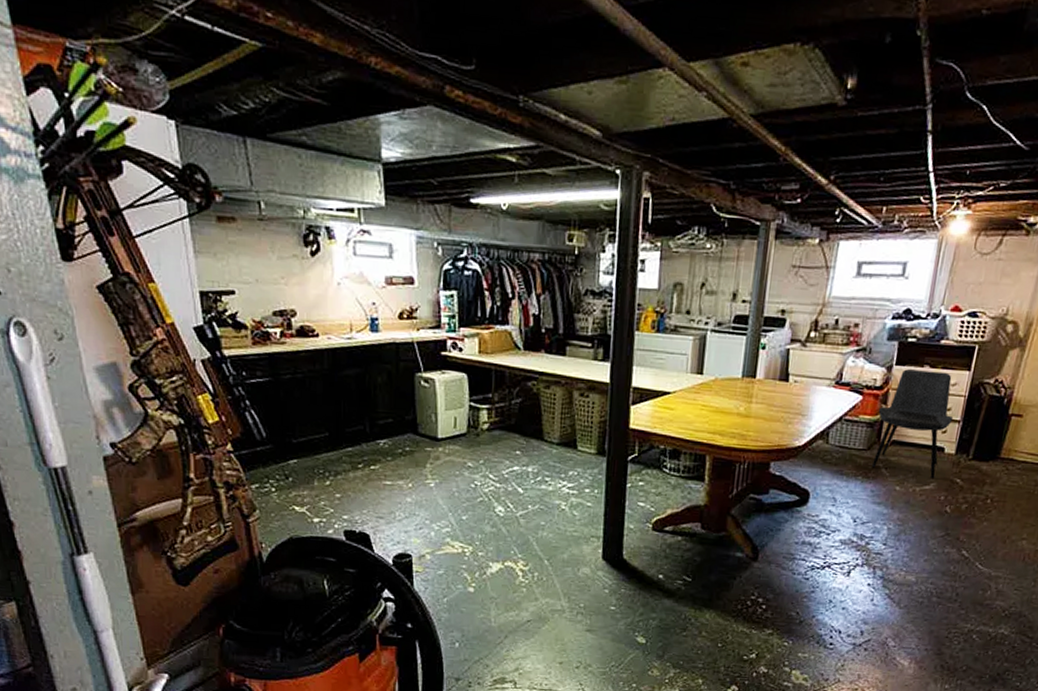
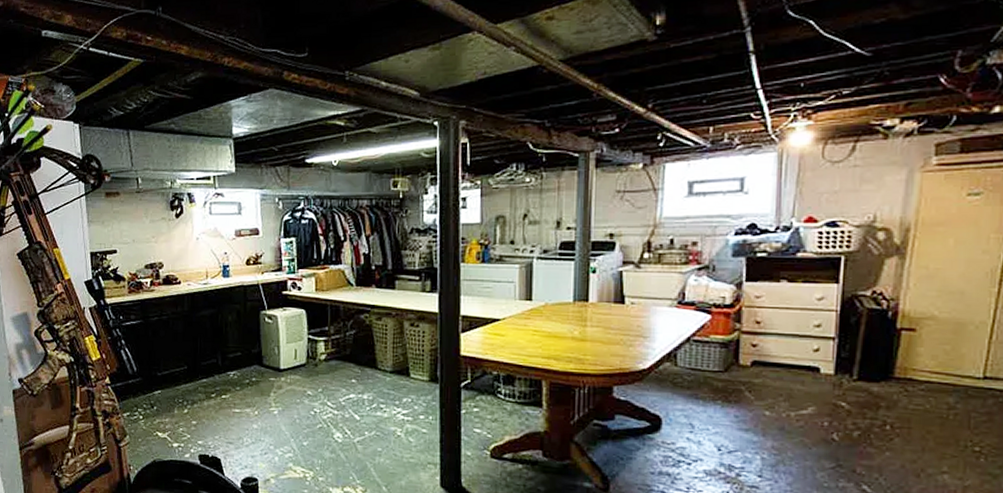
dining chair: present [871,369,954,479] -> none [731,285,826,403]

